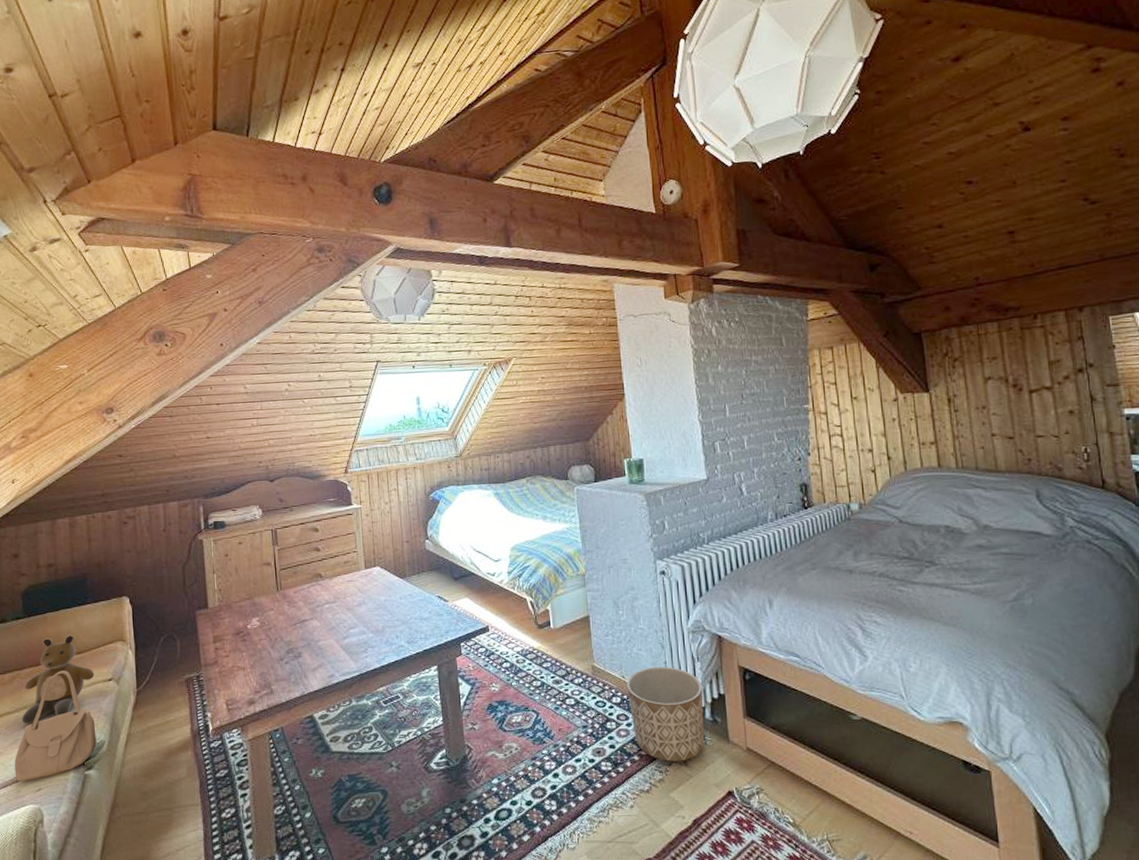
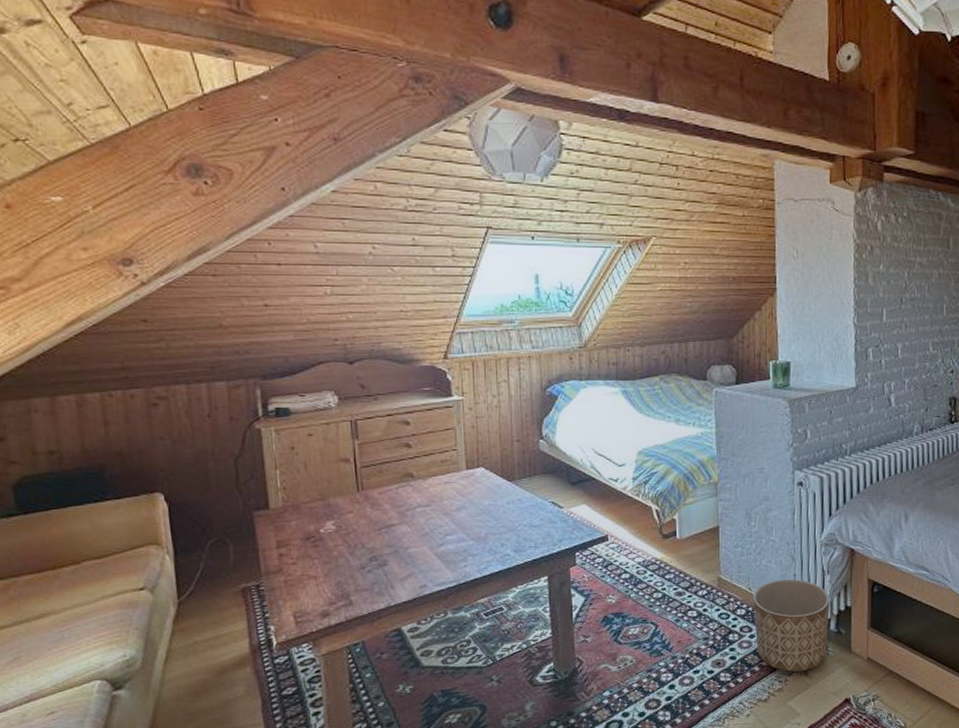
handbag: present [14,670,97,782] -> none [15,578,127,704]
bear: present [22,634,95,725] -> none [23,536,121,640]

